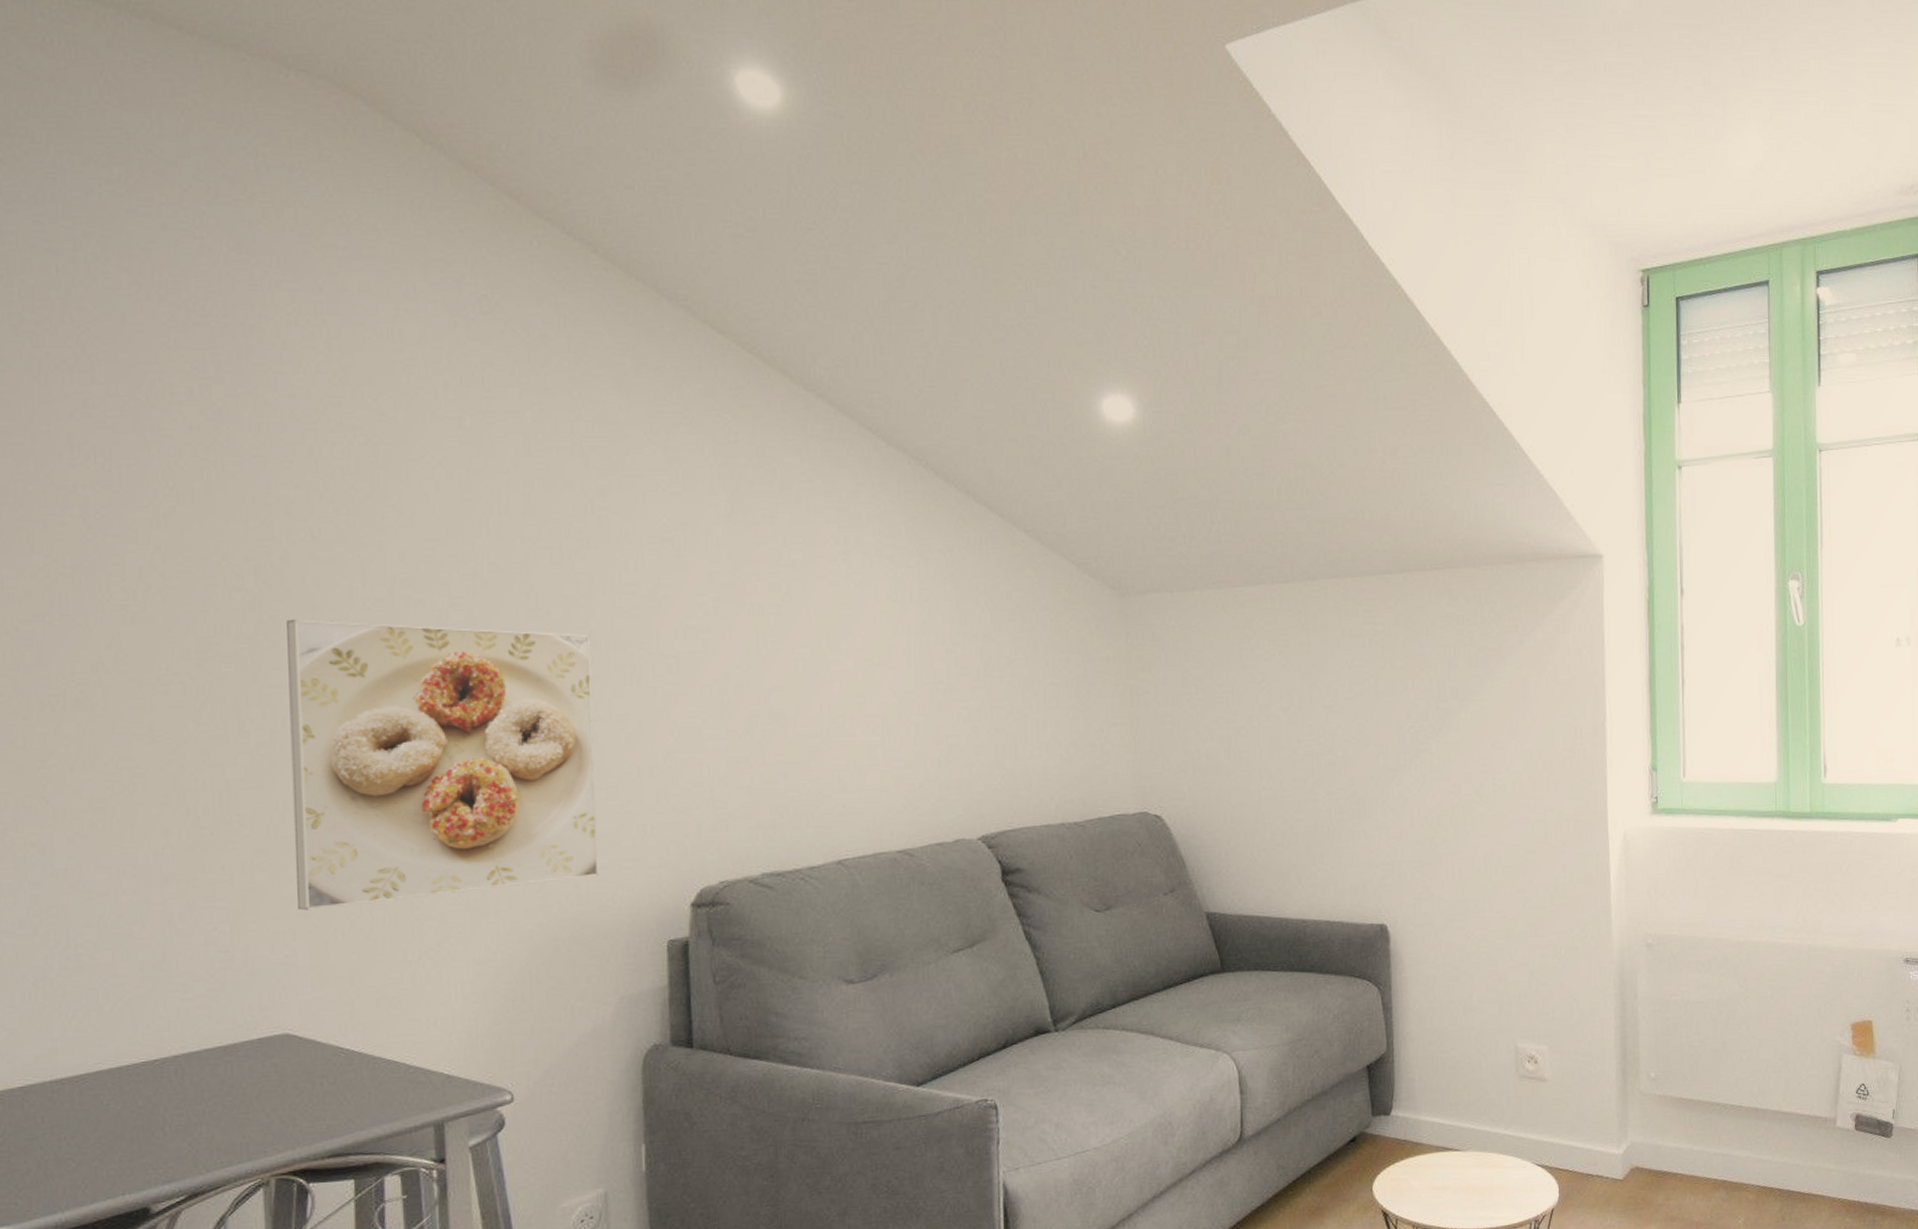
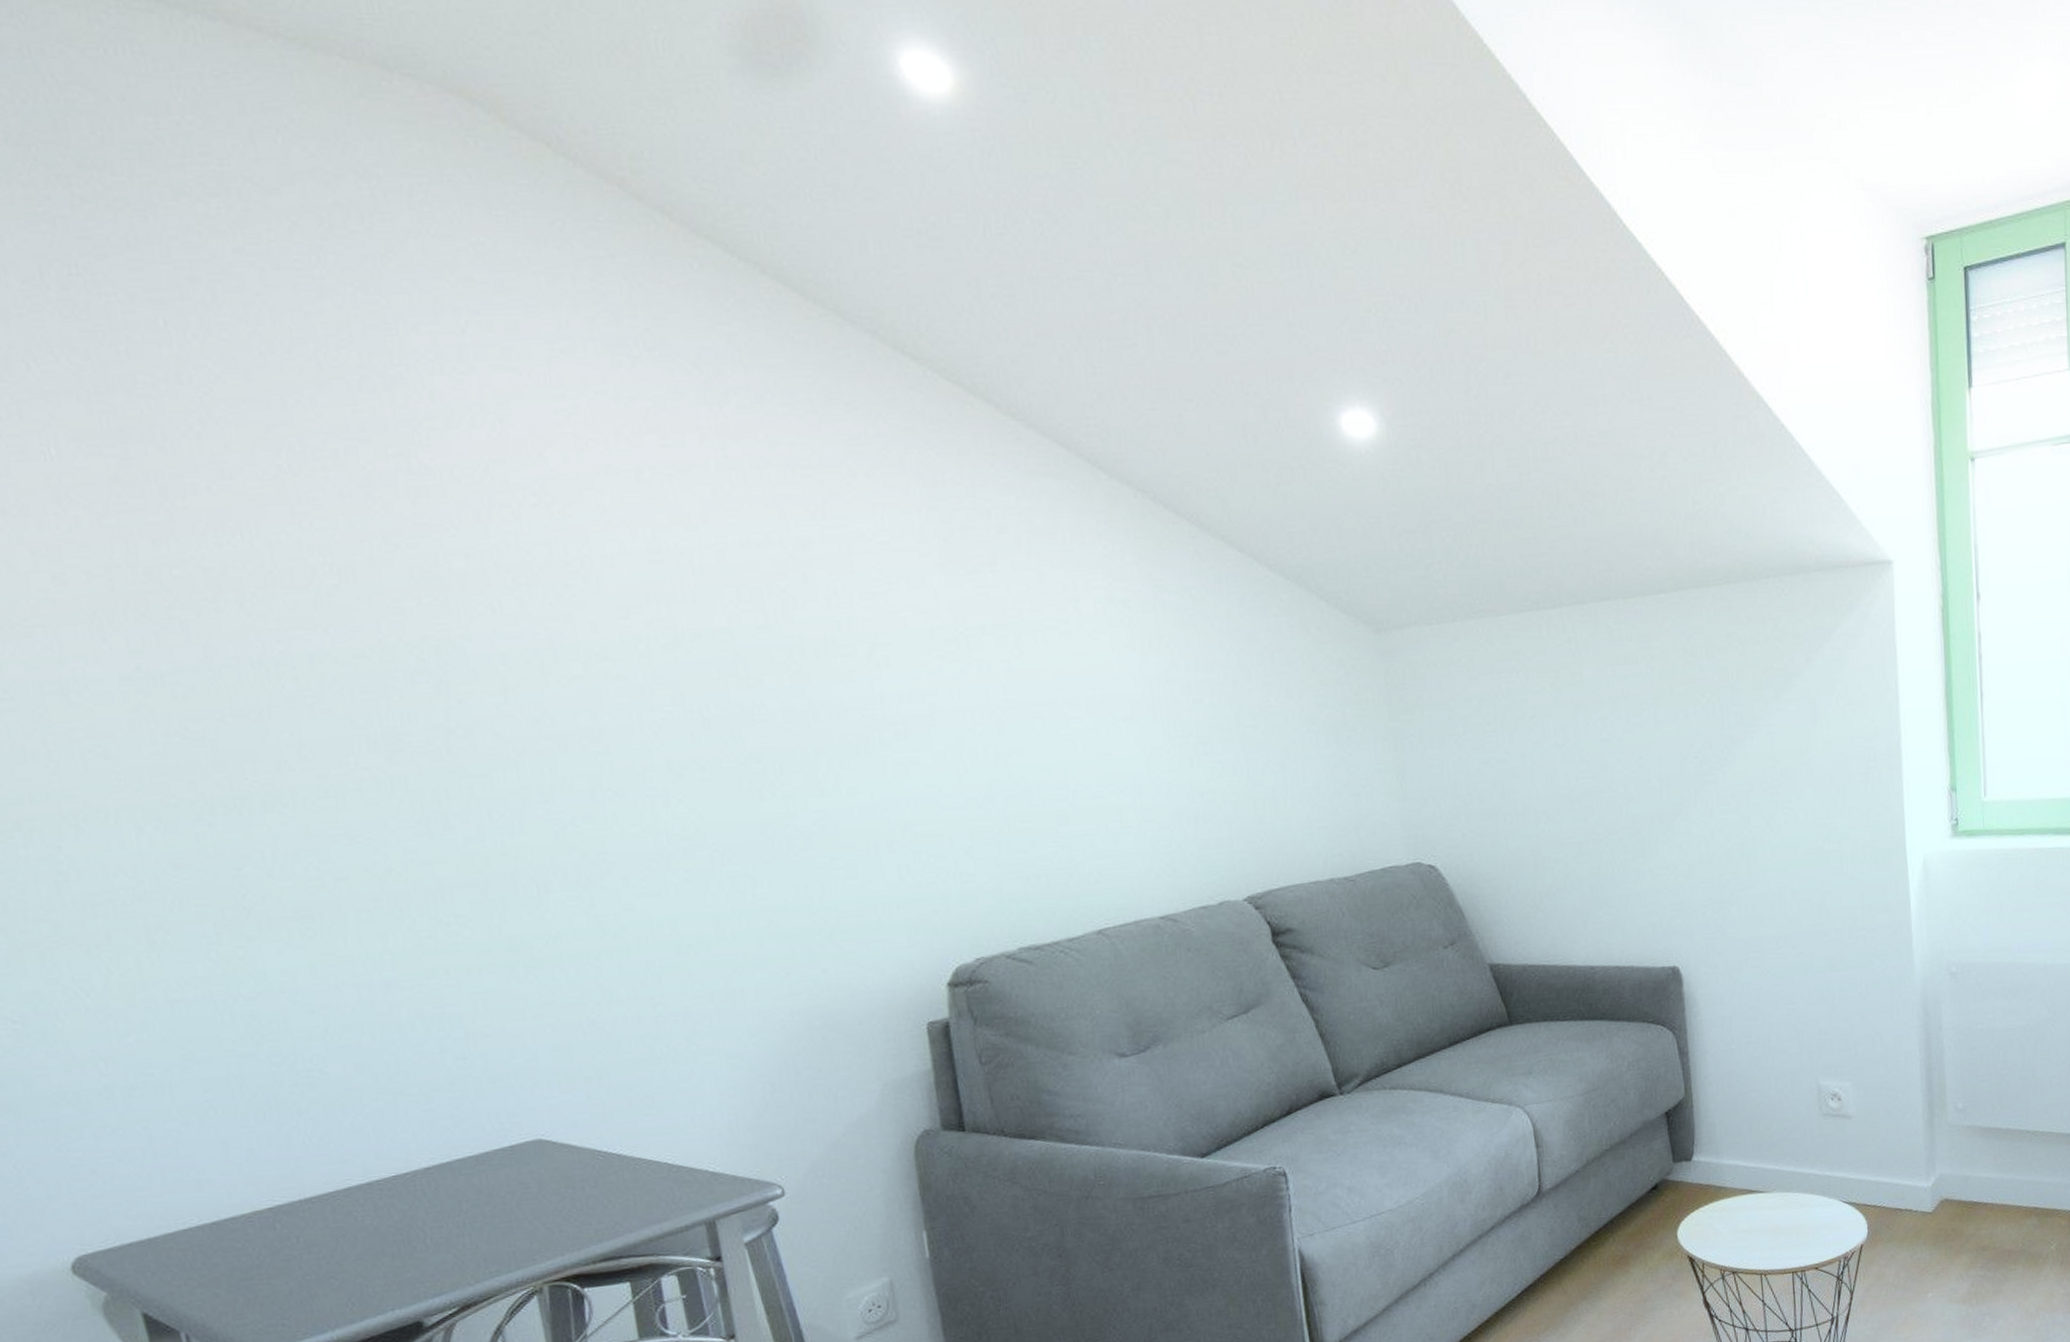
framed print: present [287,618,600,911] -> none [478,701,848,1012]

